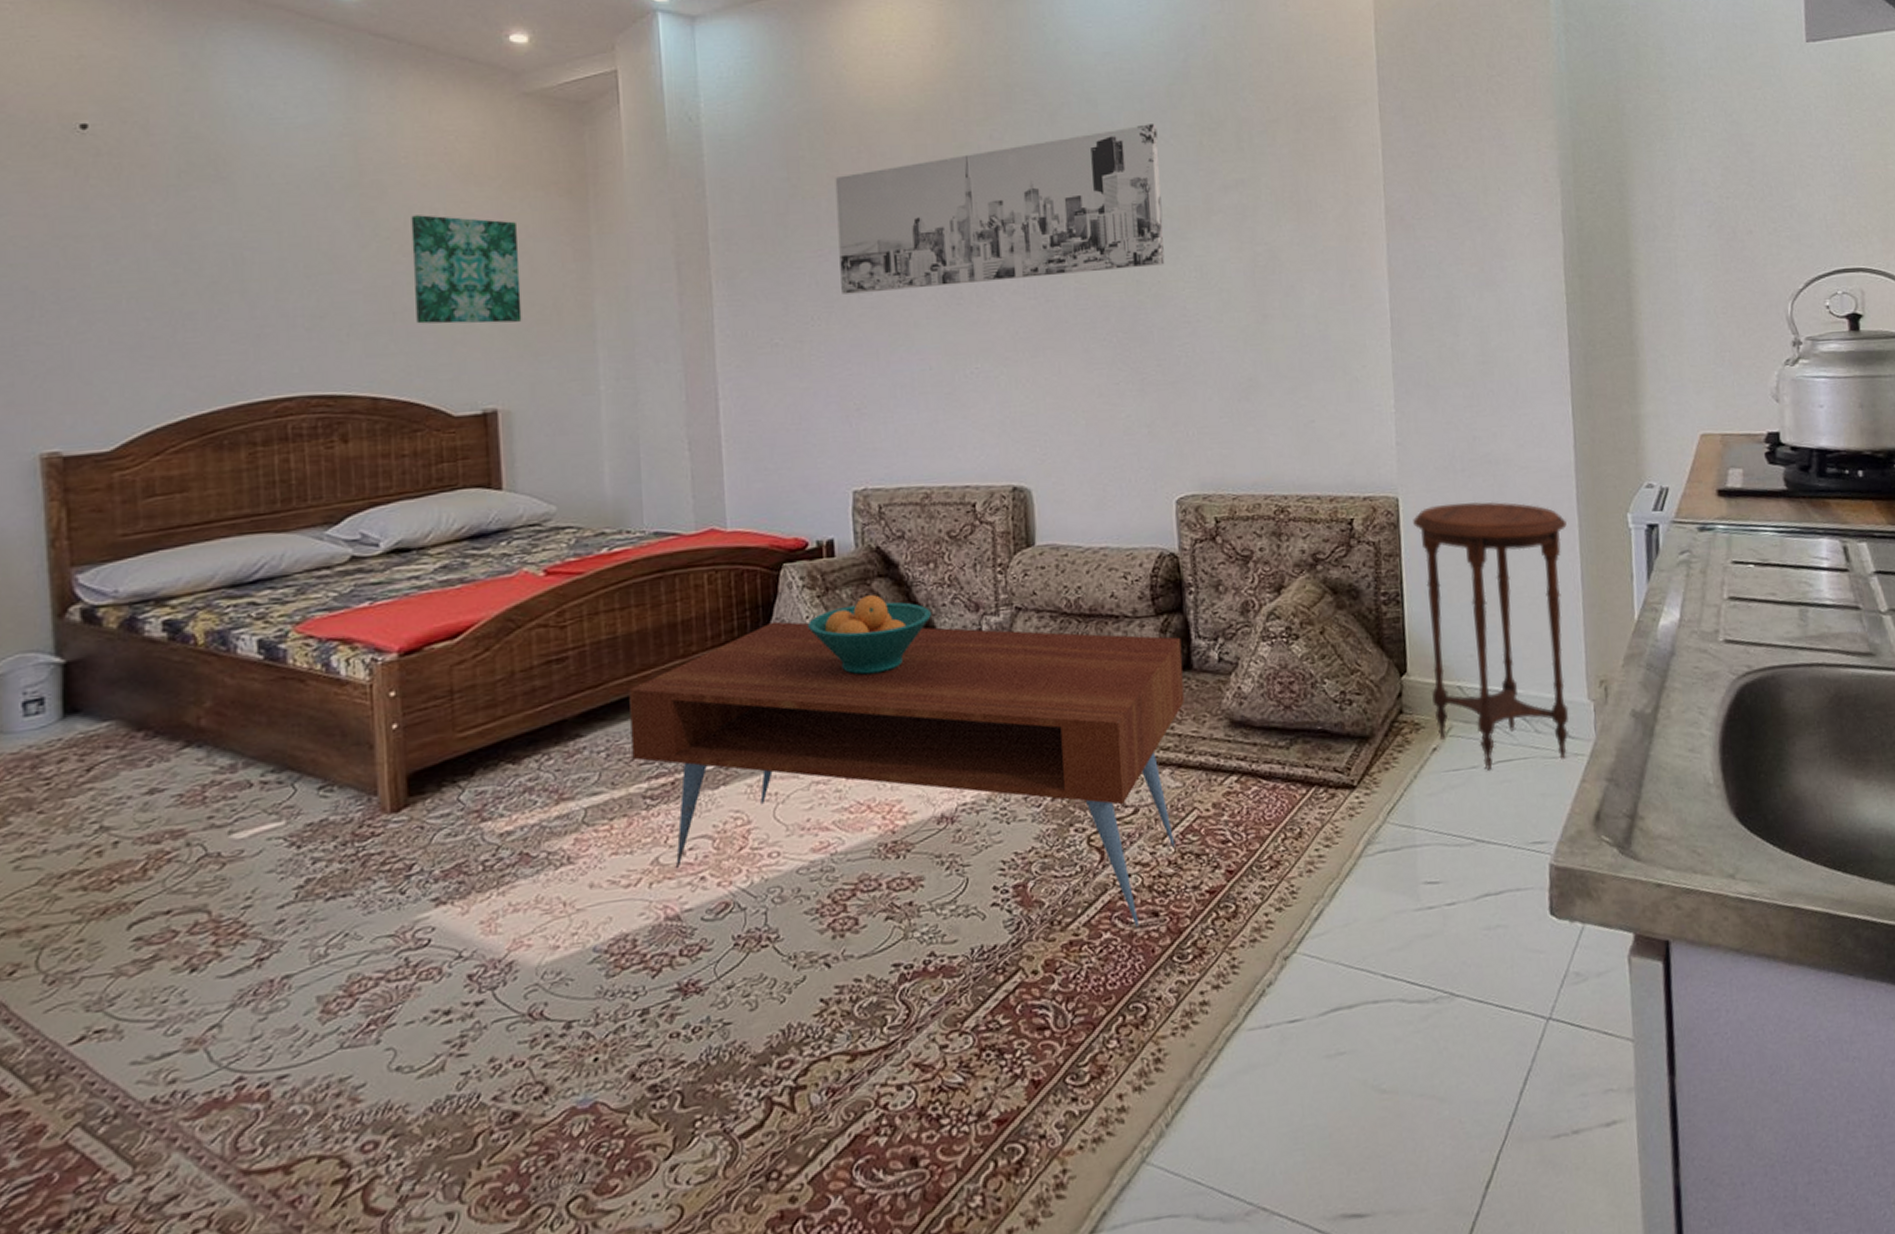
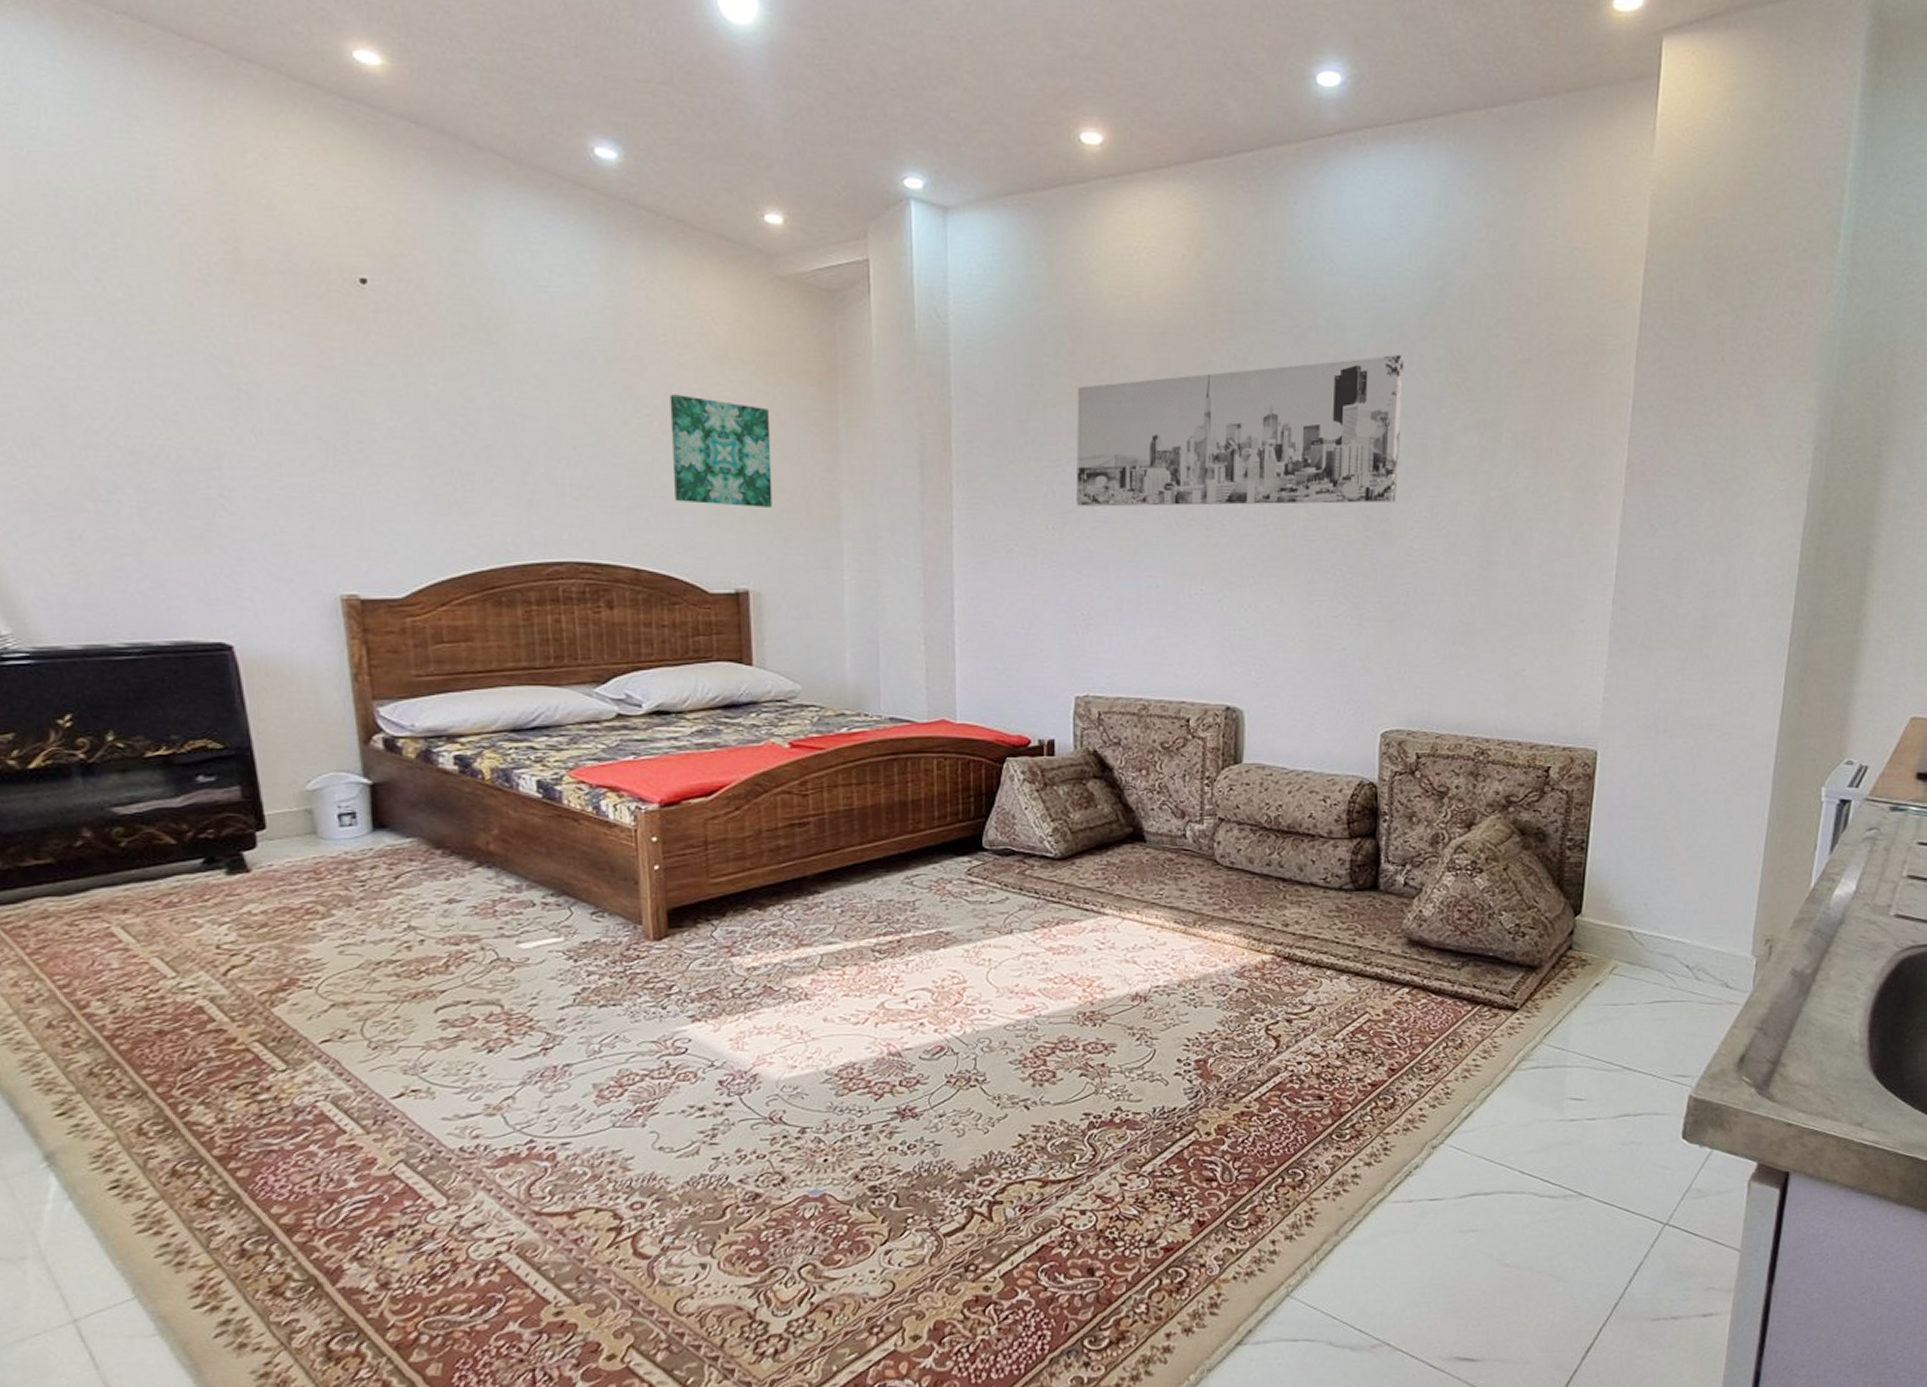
coffee table: present [629,621,1185,928] -> none [863,809,1371,1108]
fruit bowl: present [807,595,931,675] -> none [1025,794,1140,864]
side table: present [1413,501,1569,770] -> none [1602,761,1760,1008]

